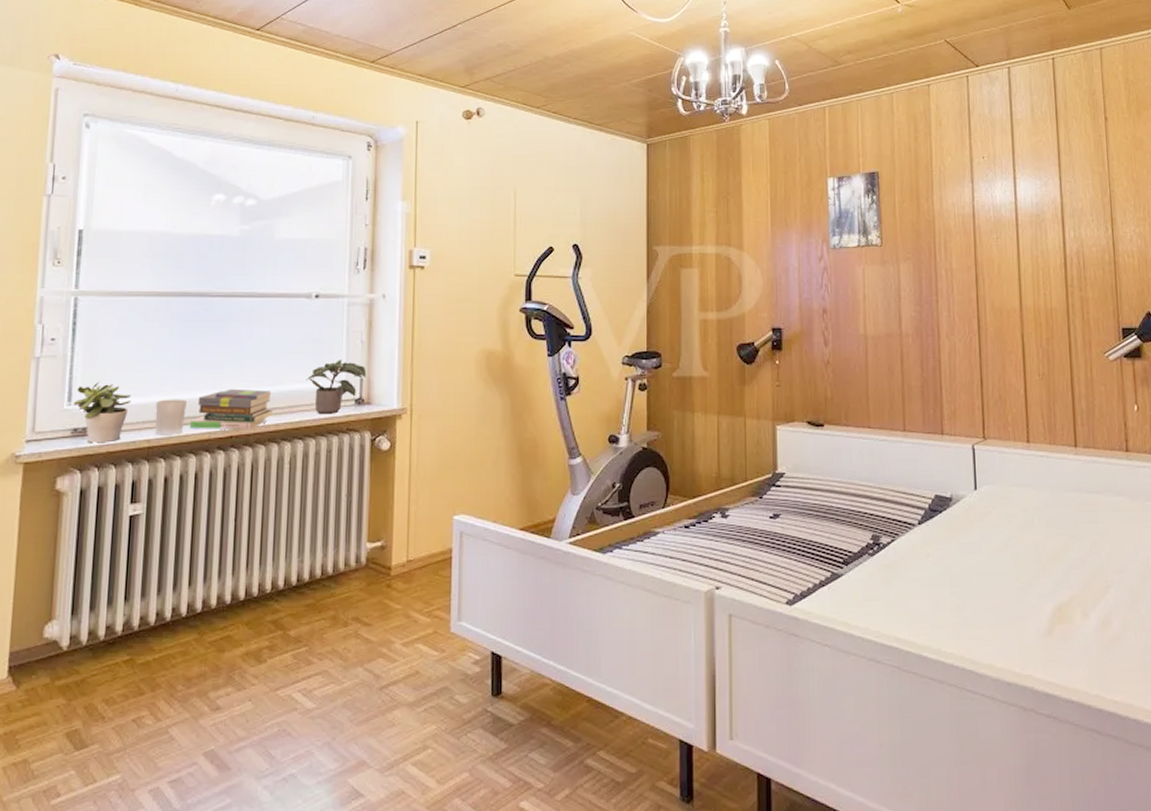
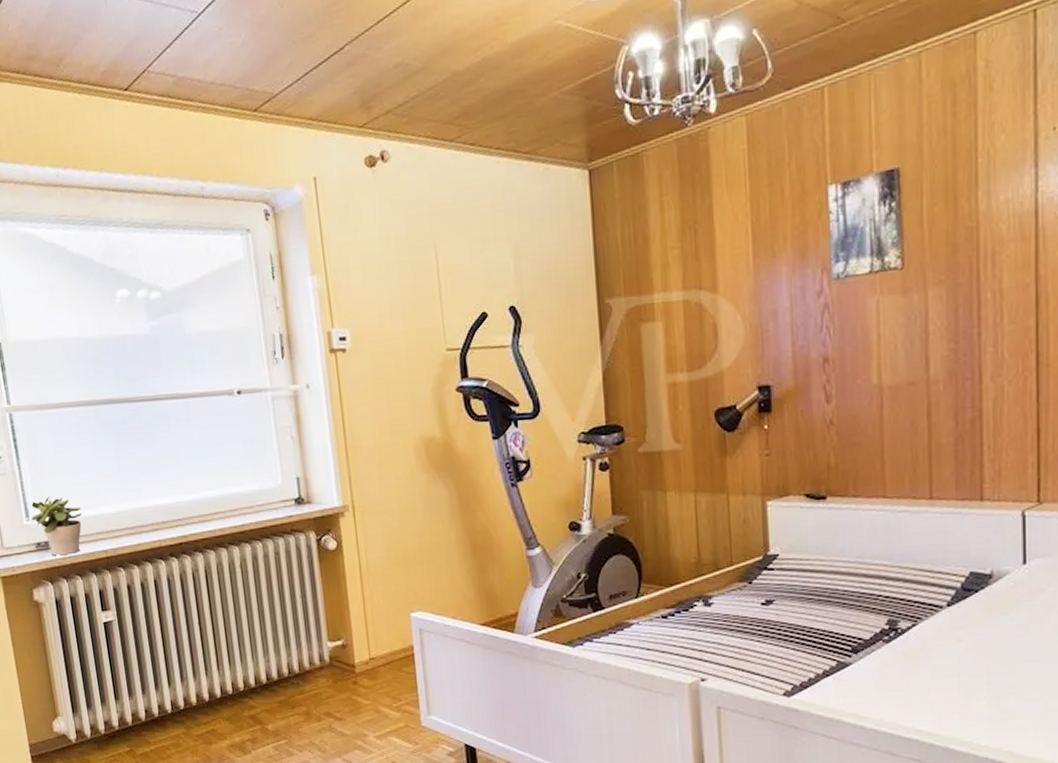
candle holder: present [155,399,188,435] -> none [104,508,135,546]
books: present [189,388,272,430] -> none [139,495,216,538]
potted plant: present [306,360,367,415] -> none [242,458,303,517]

